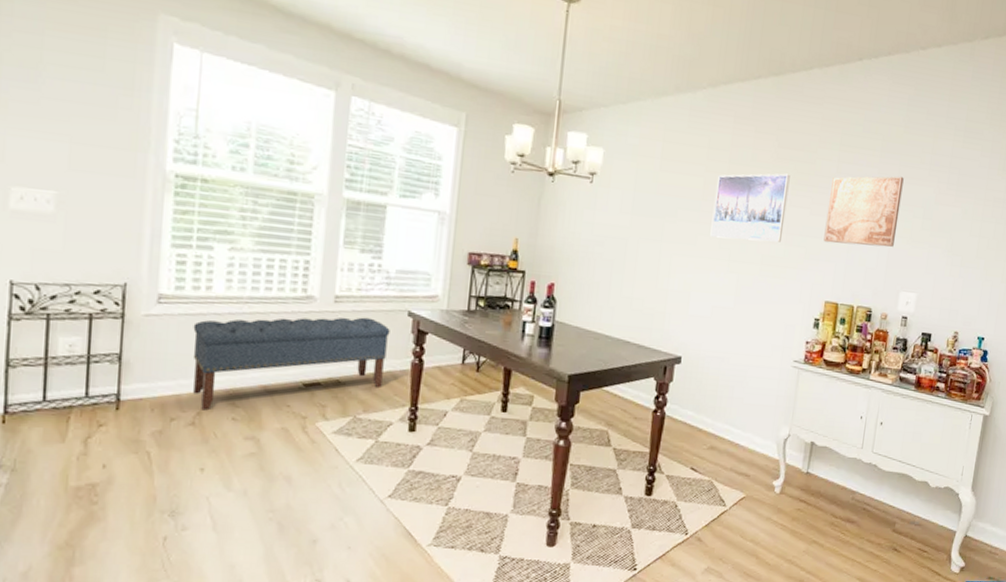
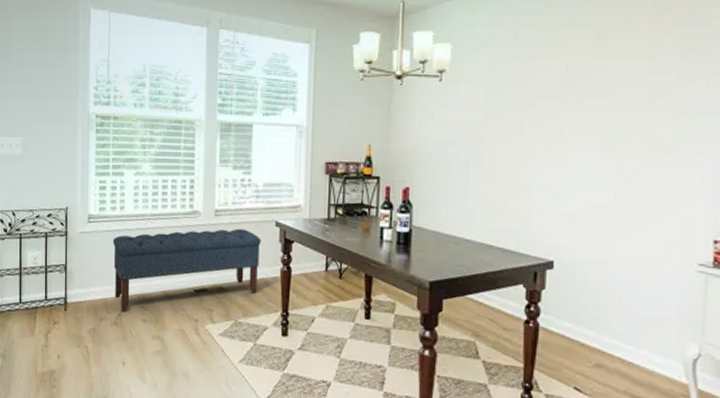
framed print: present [710,173,790,242] -> none [578,43,676,126]

